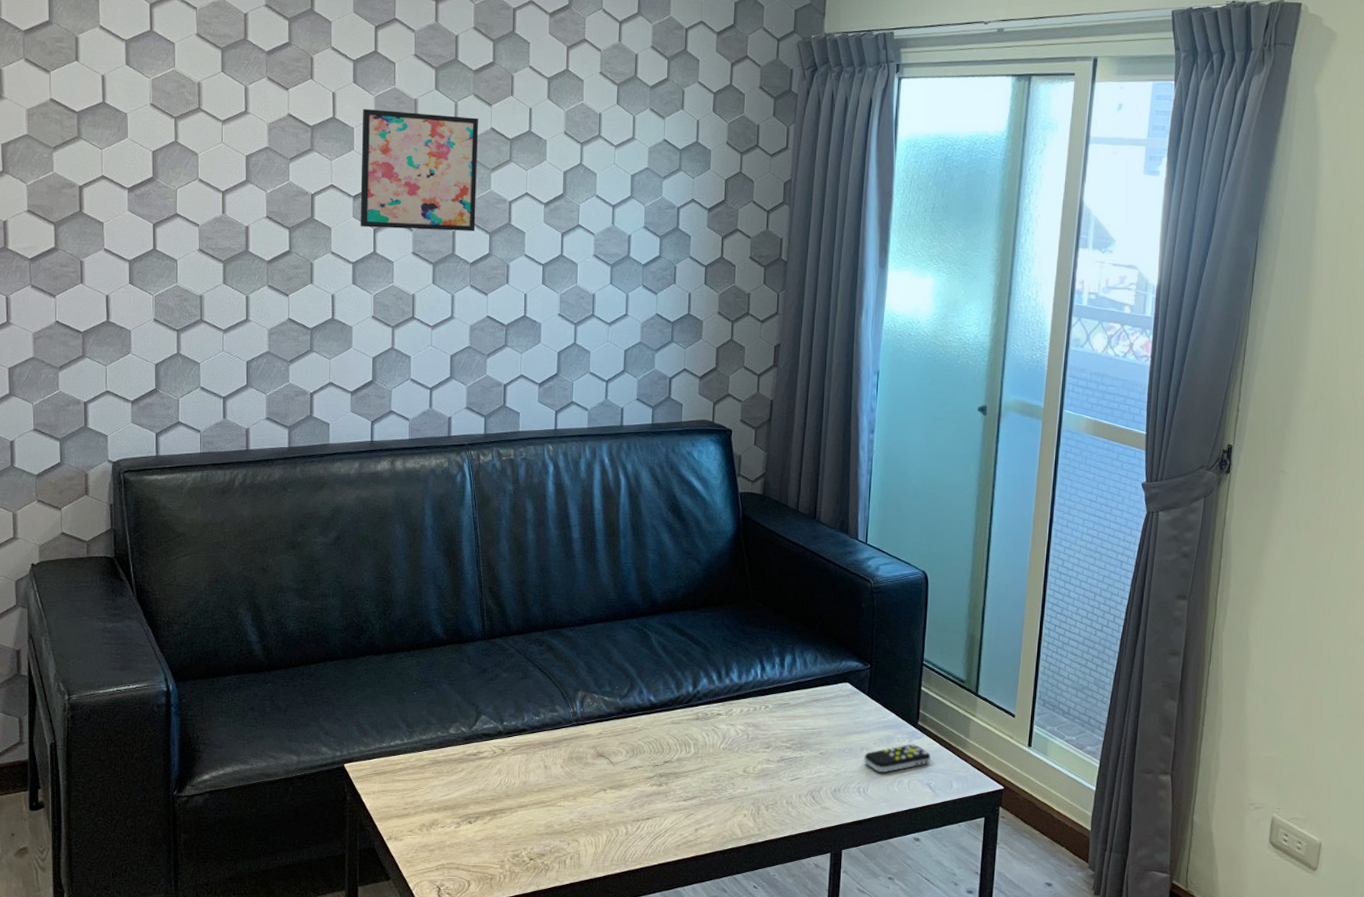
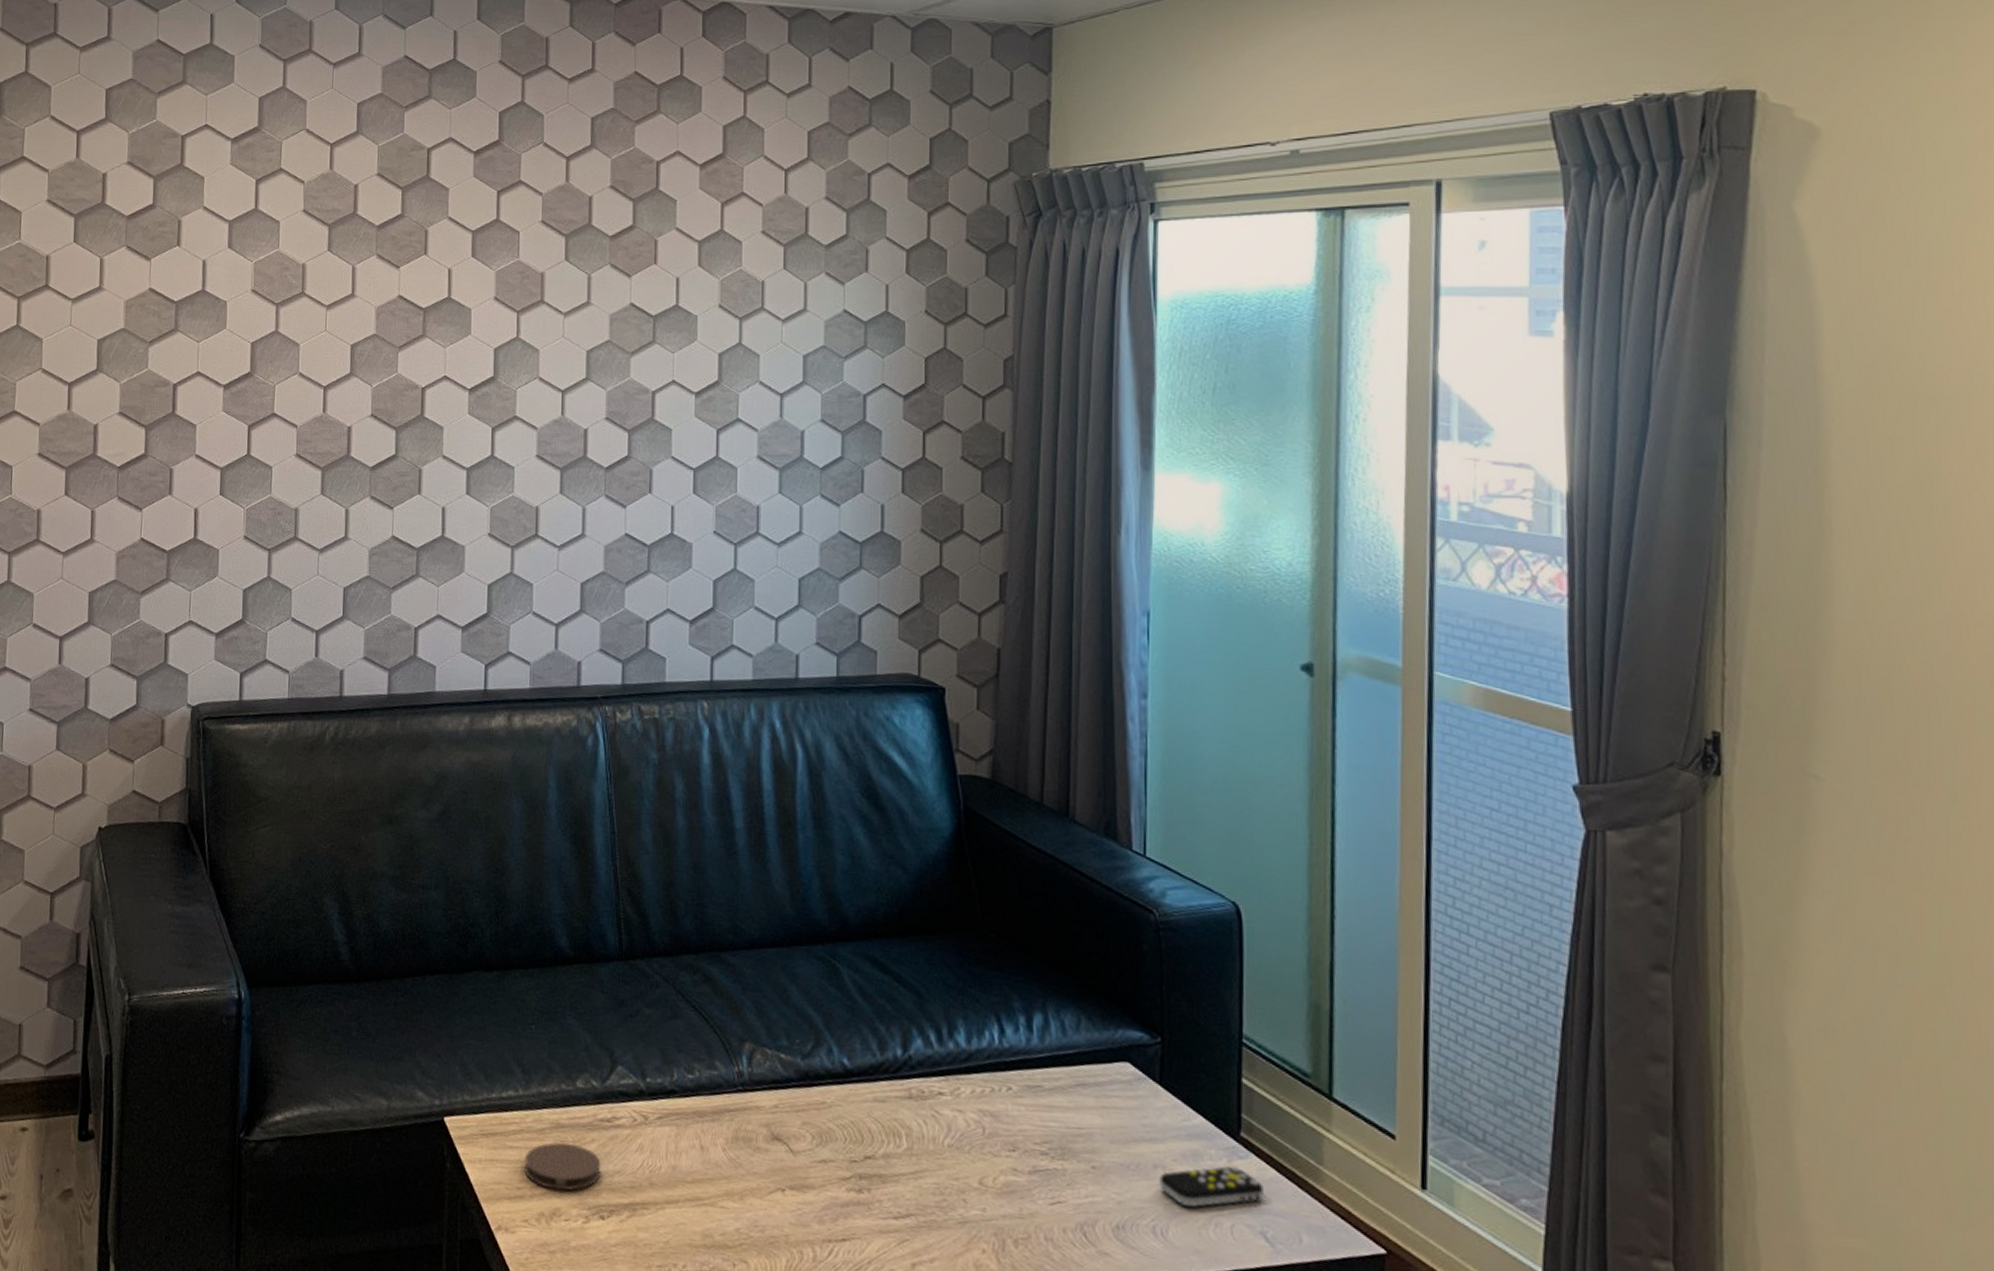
wall art: present [360,108,479,231] -> none [476,285,616,429]
coaster: none [409,773,469,807] -> present [524,1142,601,1191]

